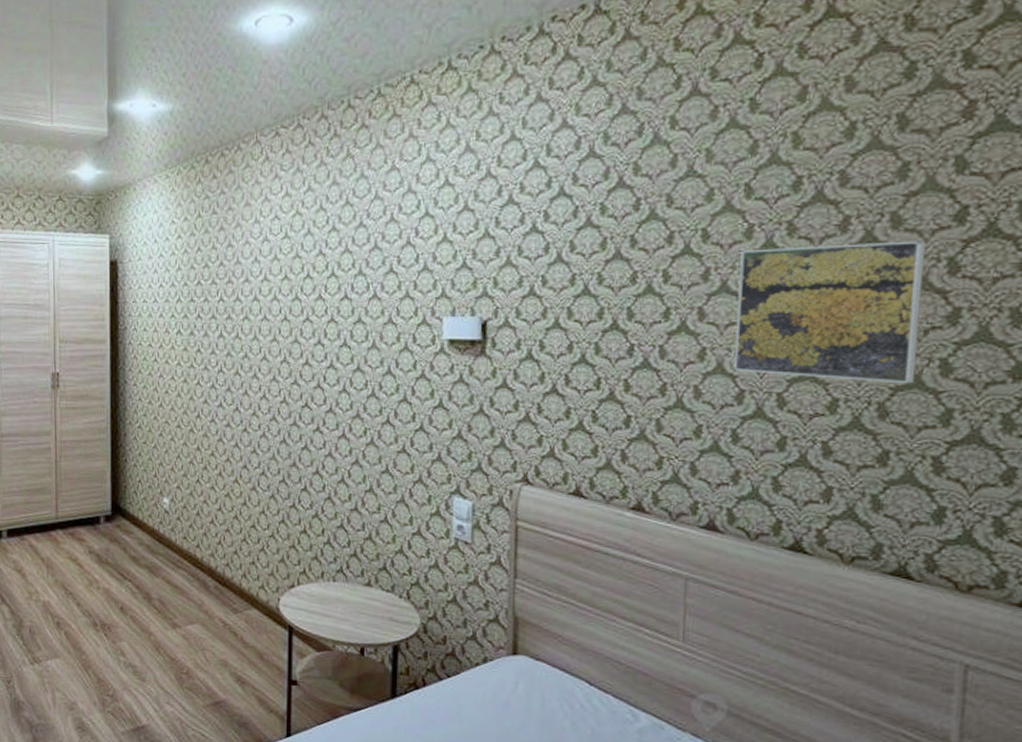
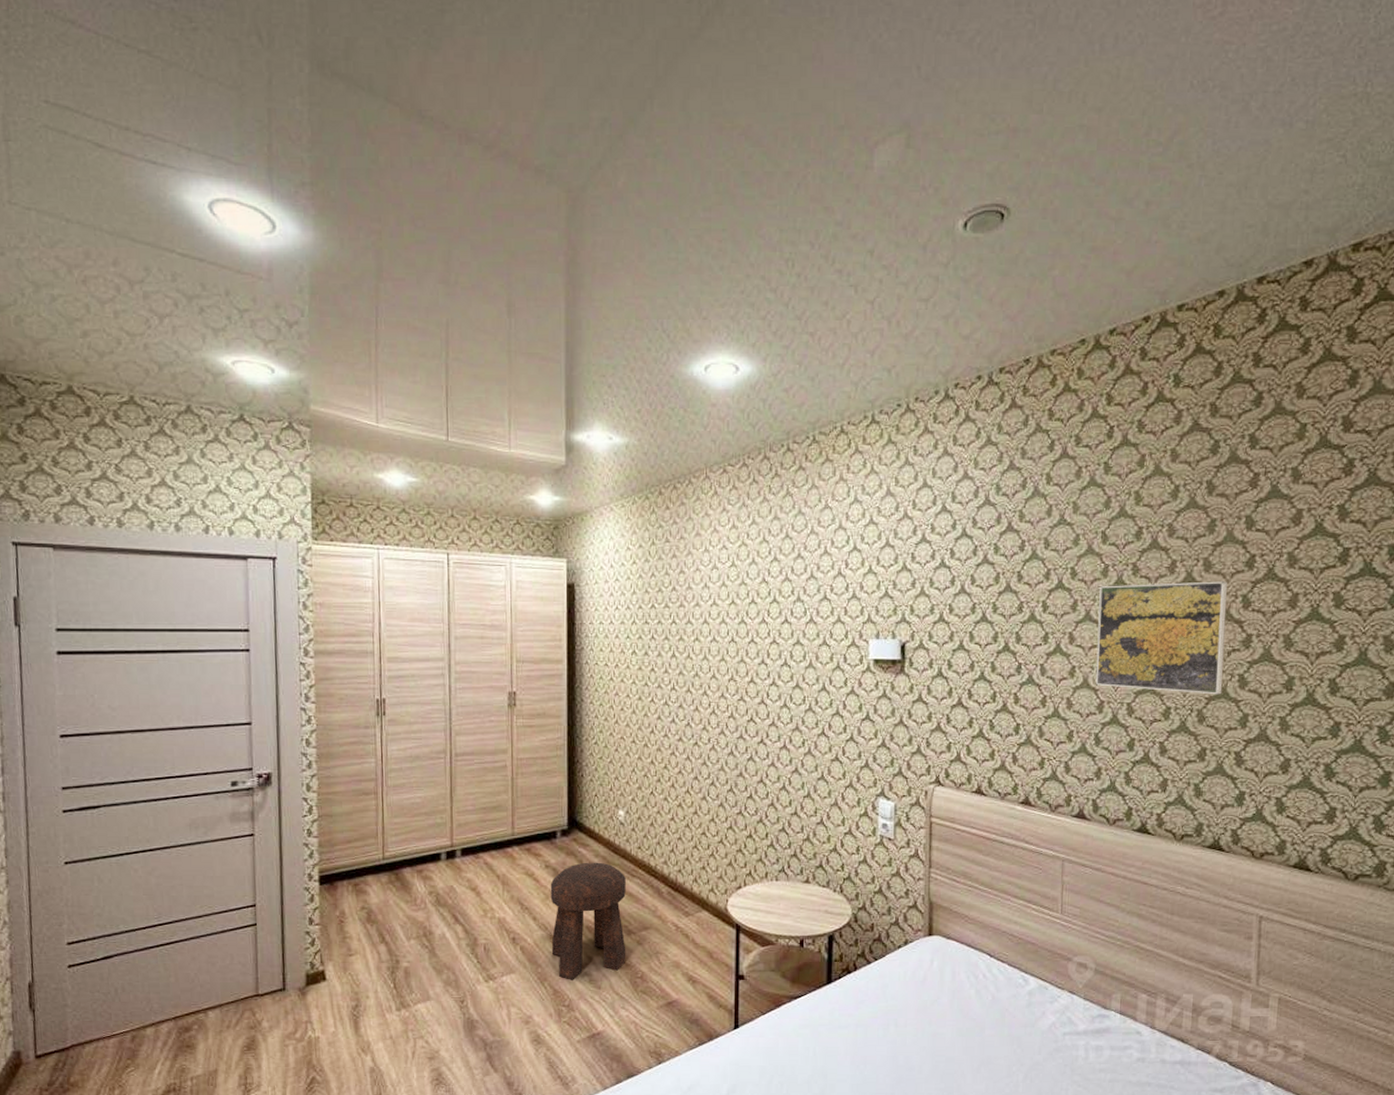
stool: none [94,550,171,670] -> present [550,862,626,980]

